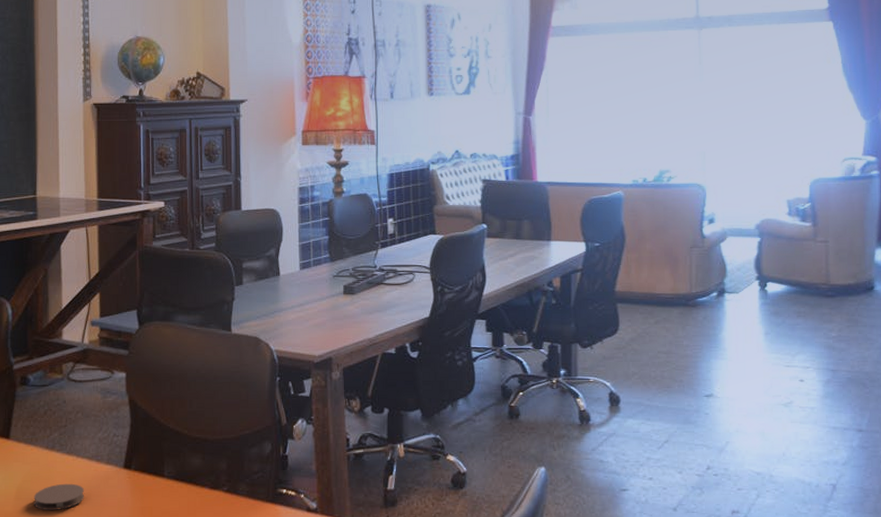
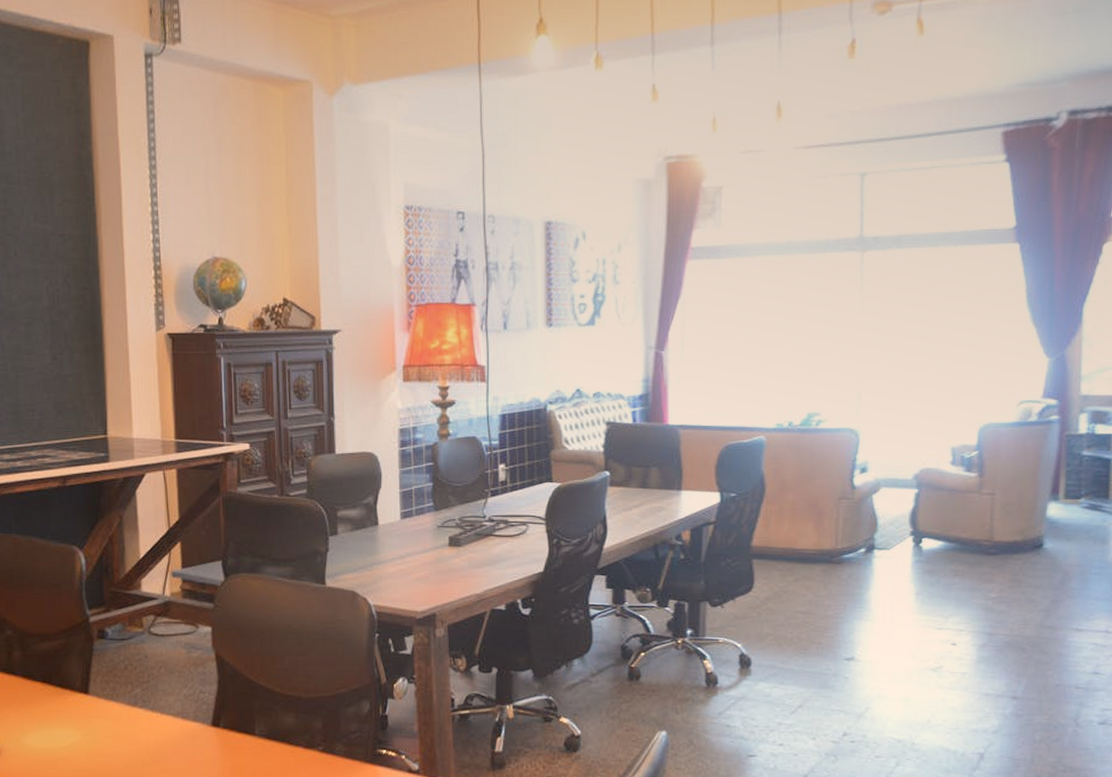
coaster: present [34,483,84,510] -> none [117,740,170,767]

